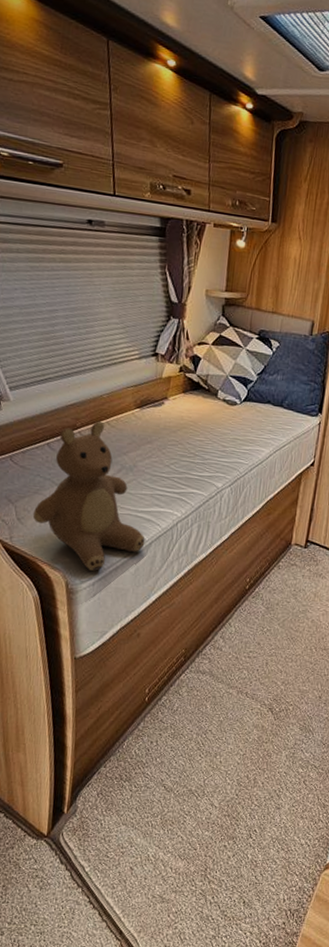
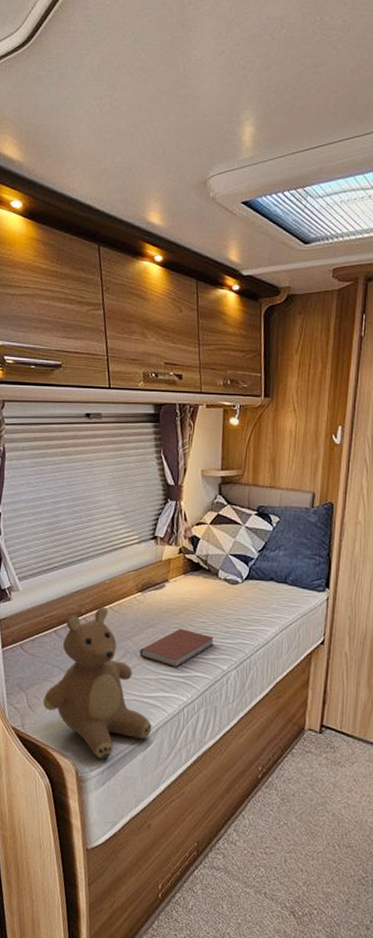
book: none [135,446,210,484] -> present [139,628,214,668]

